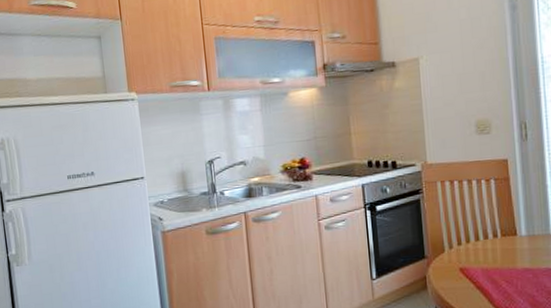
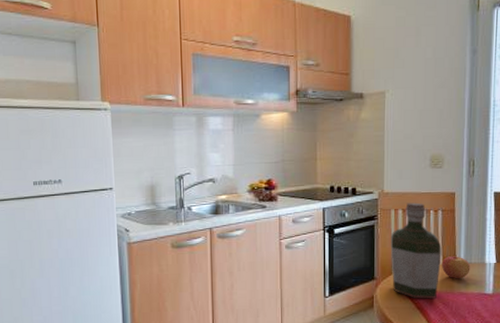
bottle: none [439,172,499,278] -> present [390,202,442,299]
apple: none [499,226,534,254] -> present [441,254,471,279]

